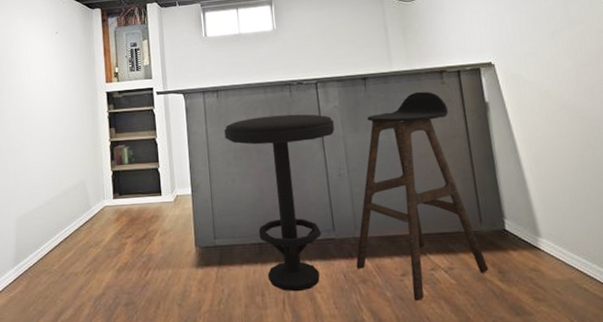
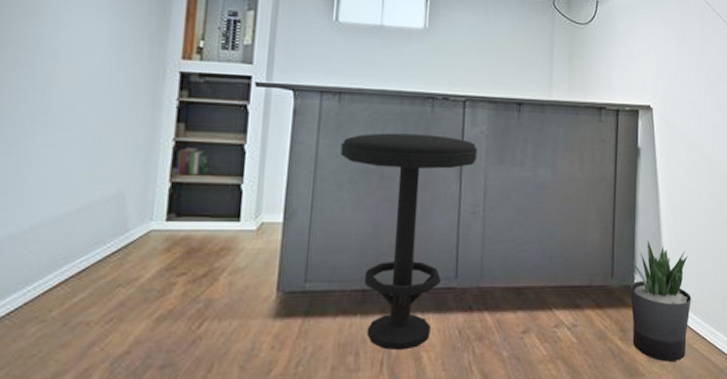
bar stool: present [356,91,489,301] -> none [474,126,612,361]
planter: none [497,187,576,302] -> present [629,240,691,362]

